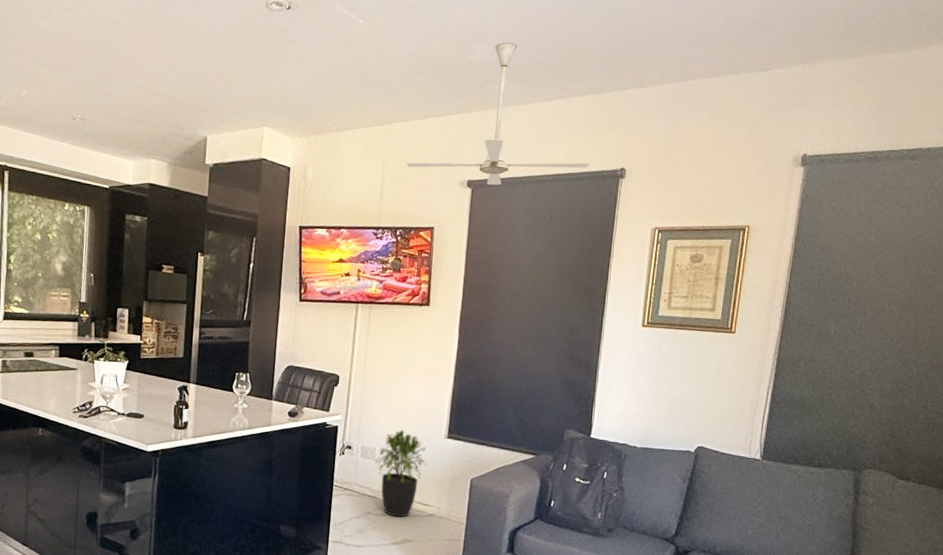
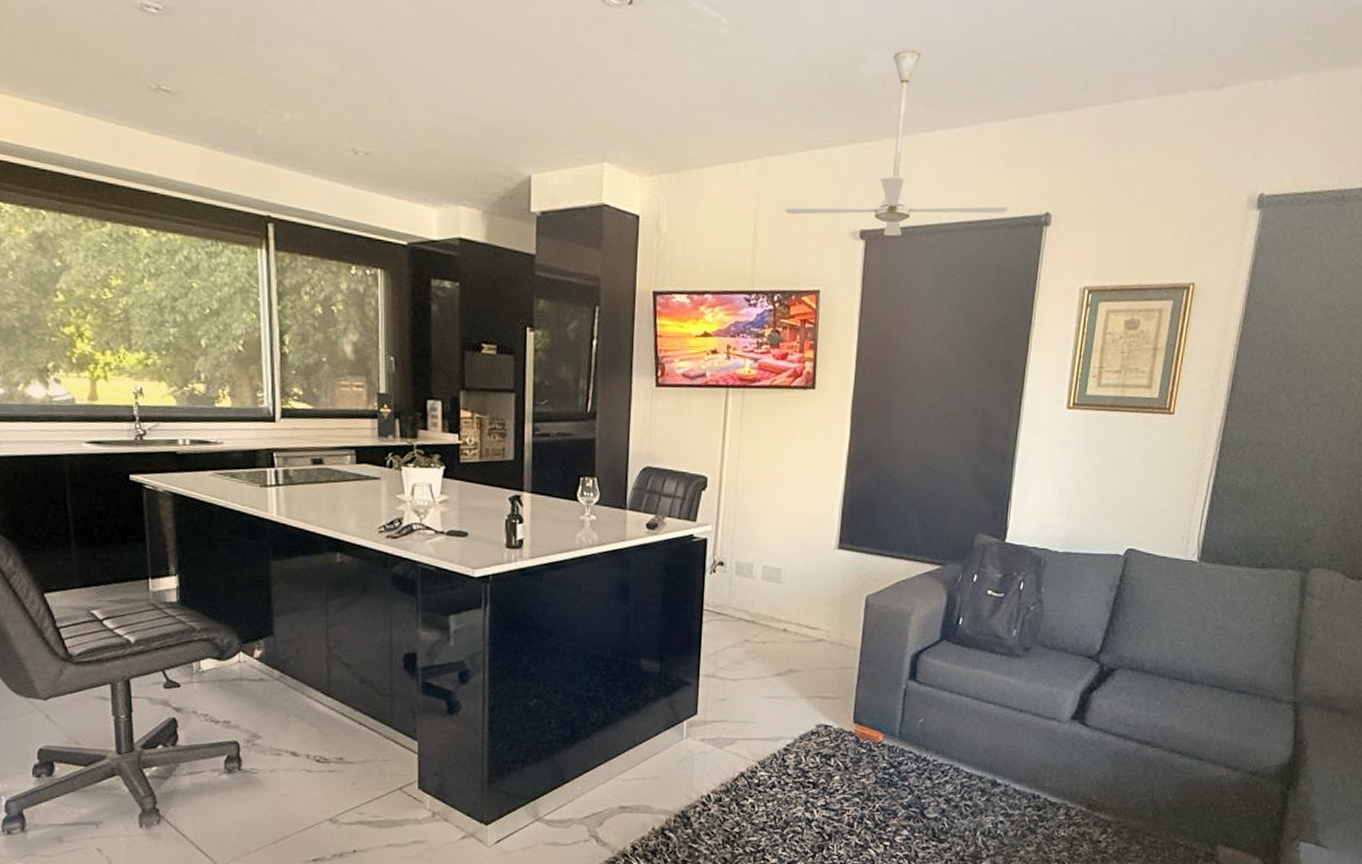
potted plant: present [375,429,426,518] -> none [753,540,814,645]

